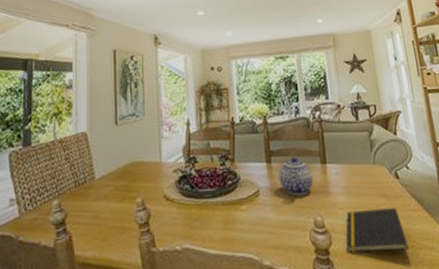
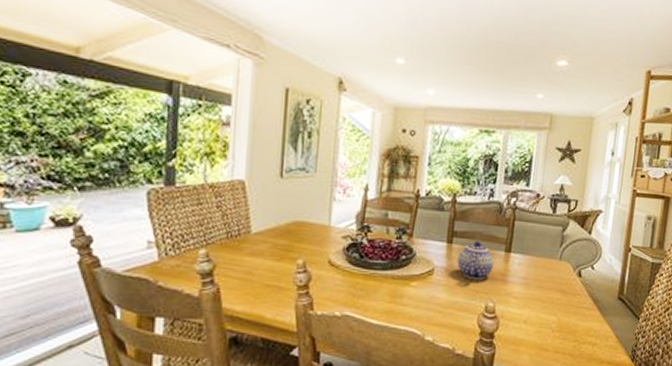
notepad: present [346,208,409,253] -> none [512,301,573,342]

